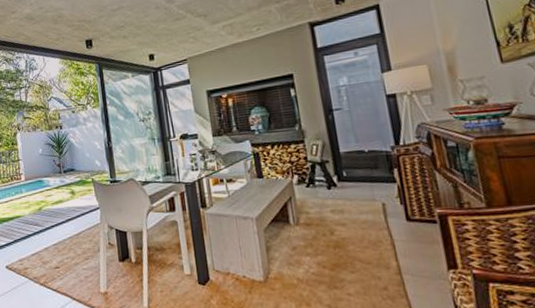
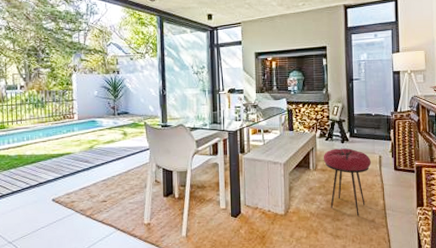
stool: none [305,195,372,283] -> present [323,148,371,216]

